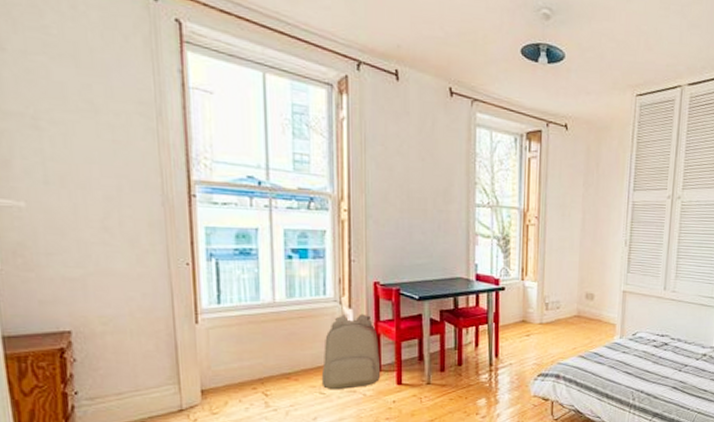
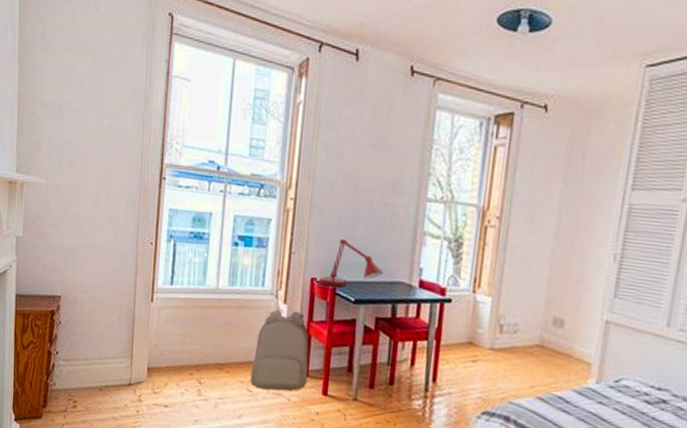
desk lamp: none [382,244,443,288] -> present [319,238,384,288]

